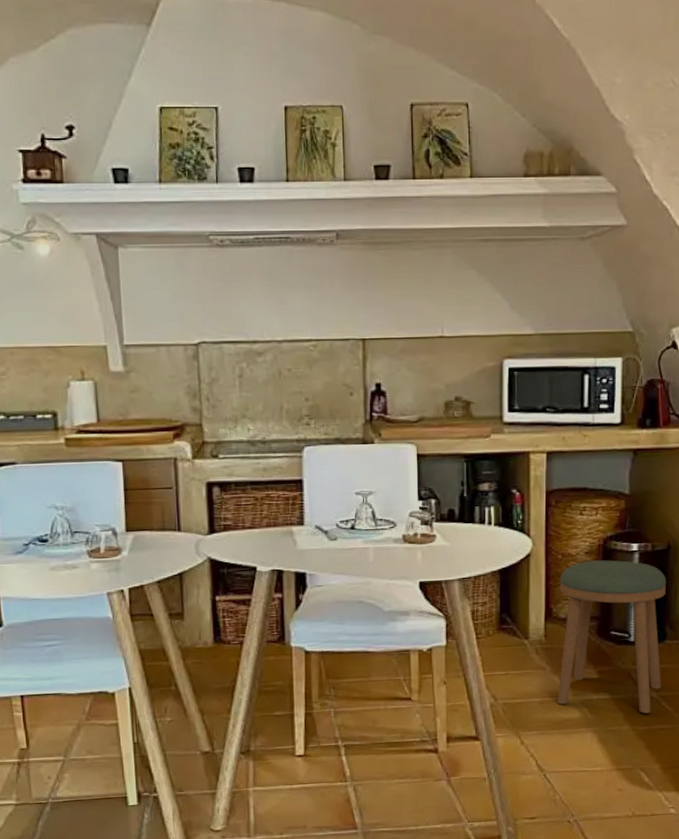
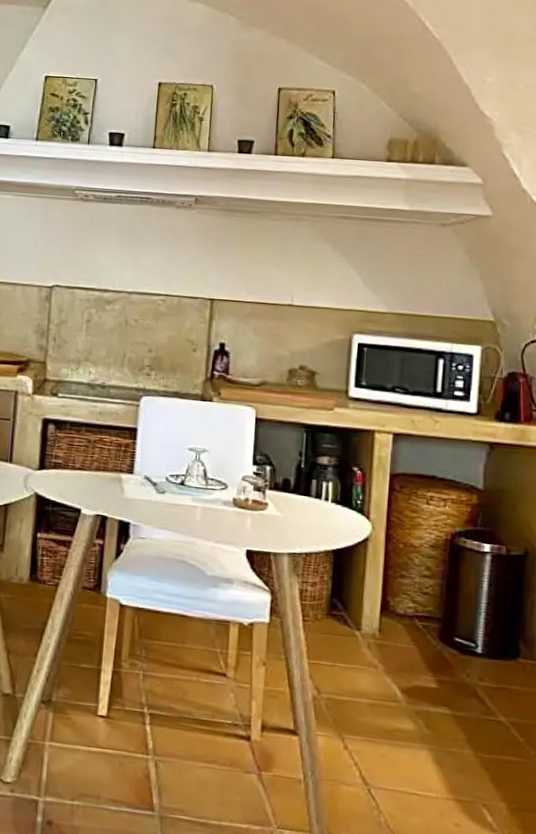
stool: present [557,560,667,713] -> none [389,555,523,740]

